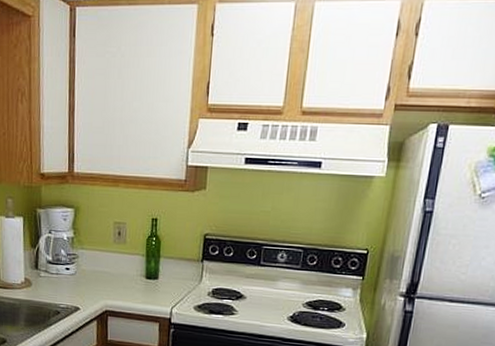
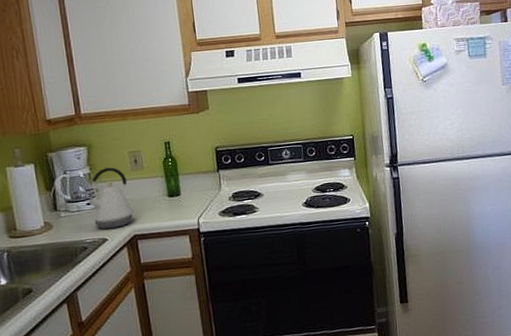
kettle: none [66,235,109,299] -> present [87,167,134,229]

